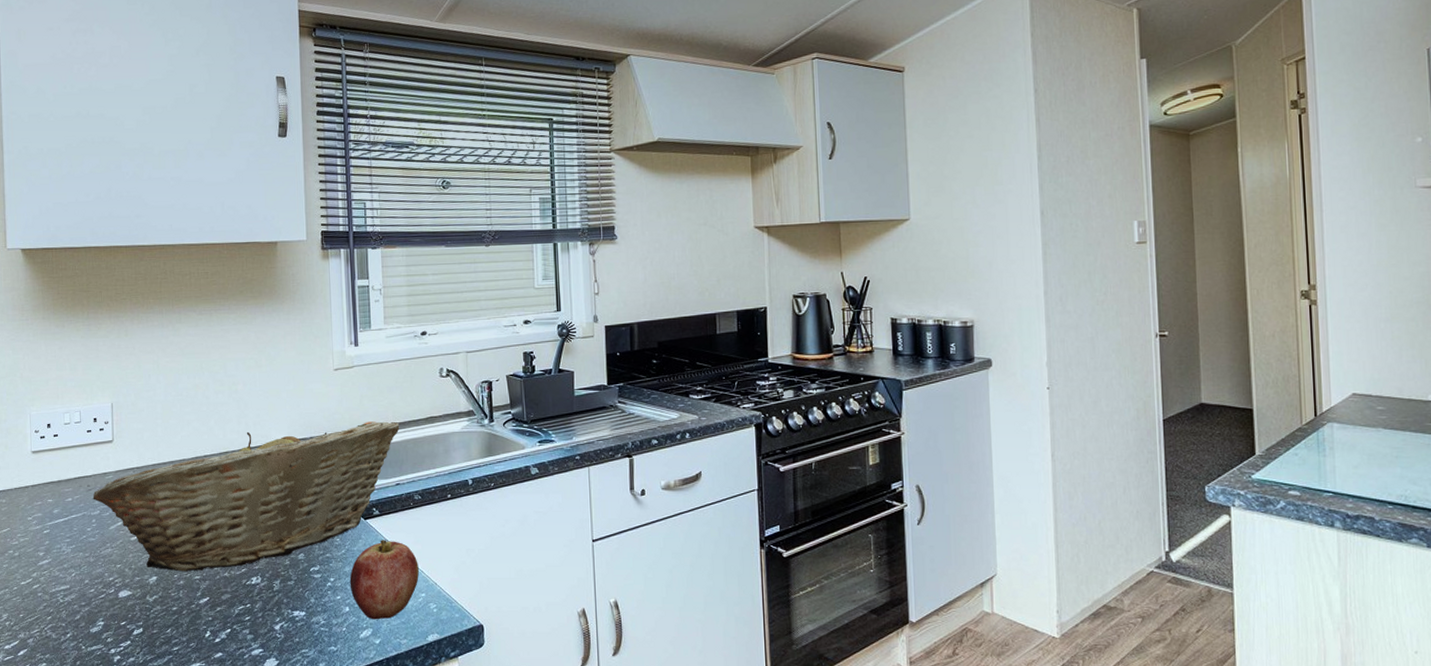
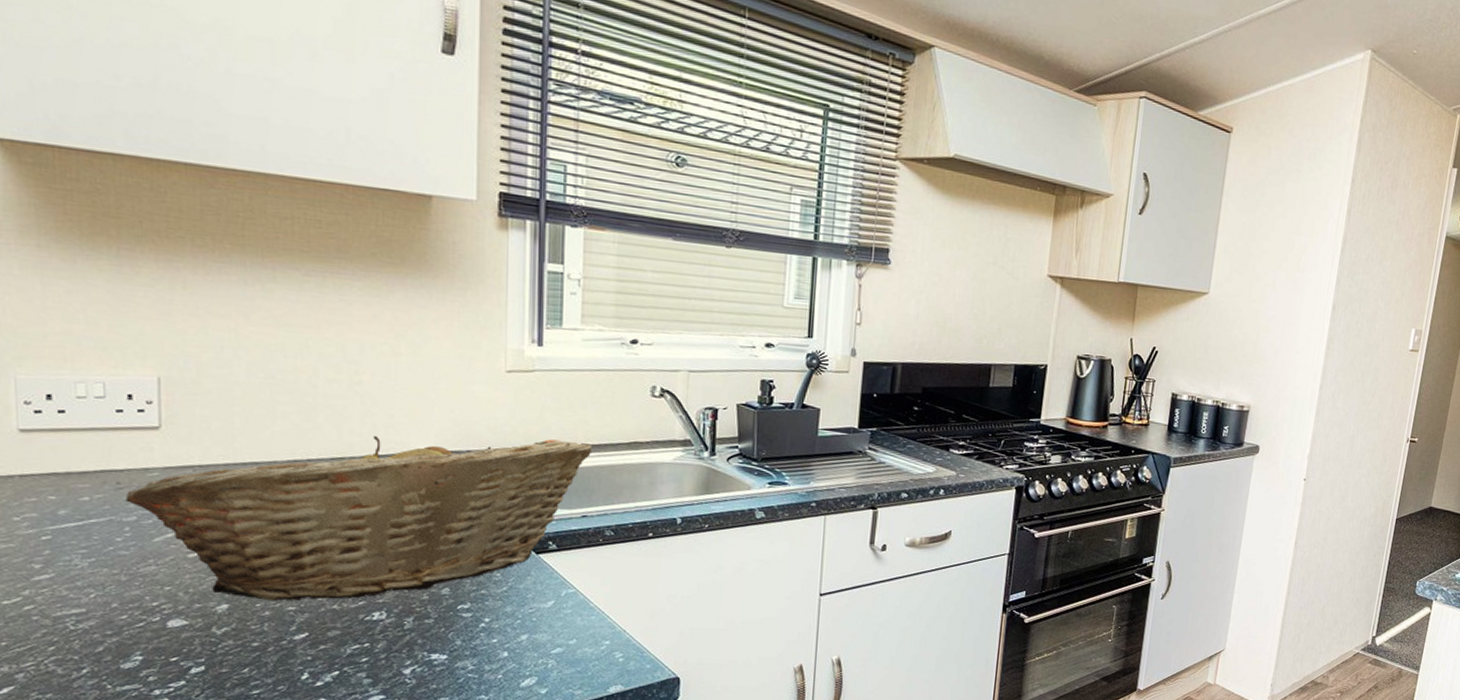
apple: present [349,540,419,620] -> none [511,578,604,668]

